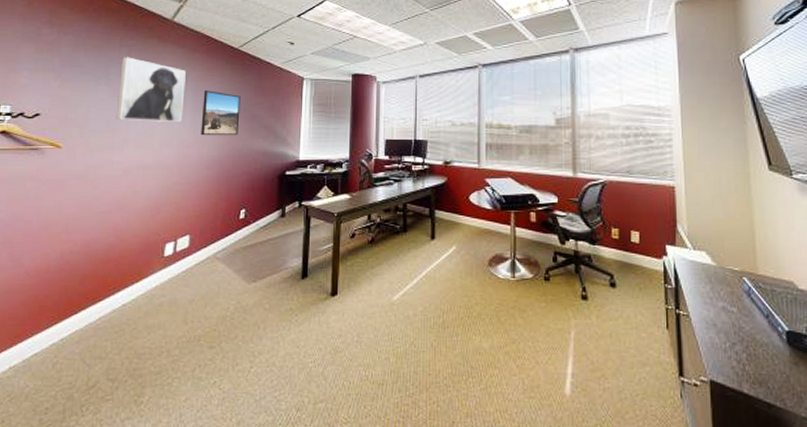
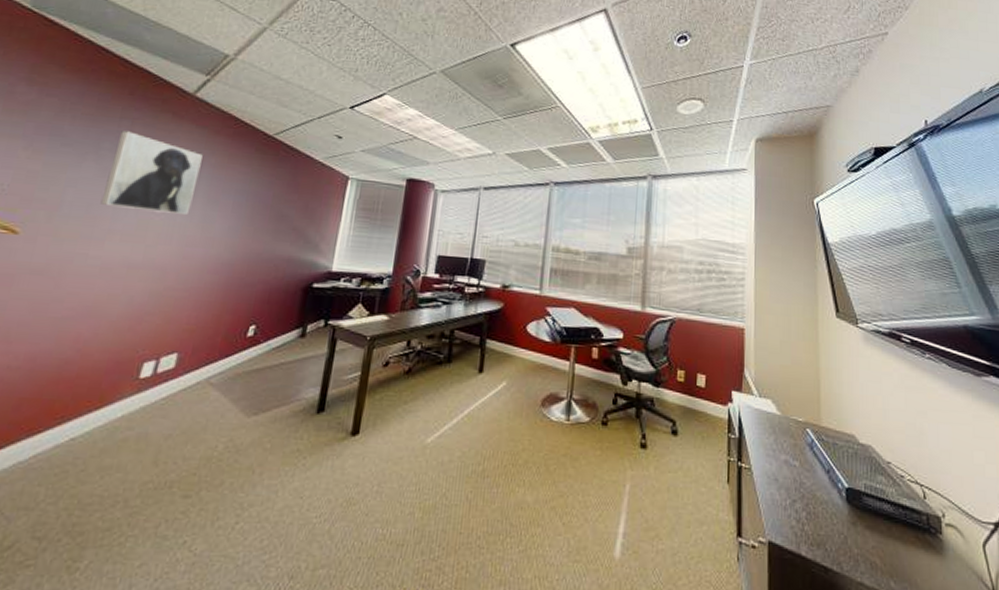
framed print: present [201,90,241,136] -> none [210,180,269,237]

